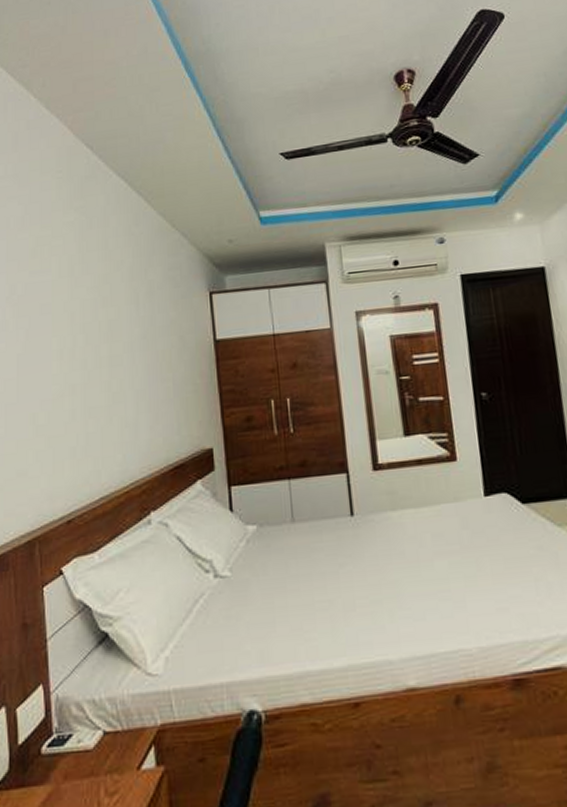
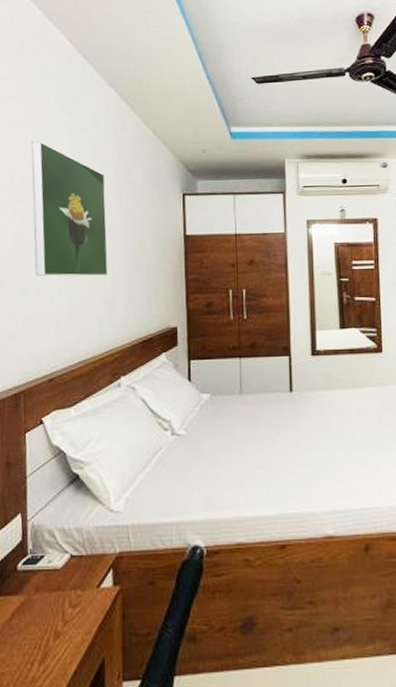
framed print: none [33,244,129,401] -> present [31,140,108,277]

